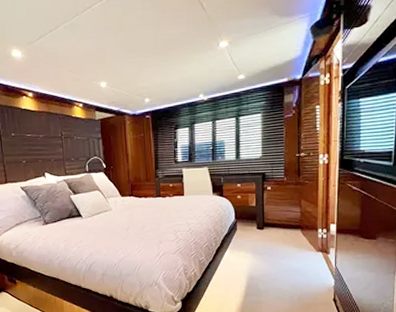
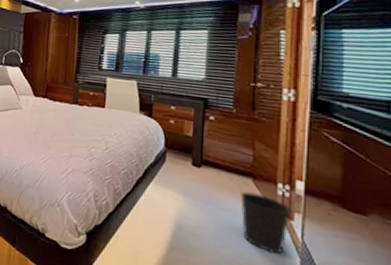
wastebasket: none [293,240,328,282] -> present [240,191,291,255]

